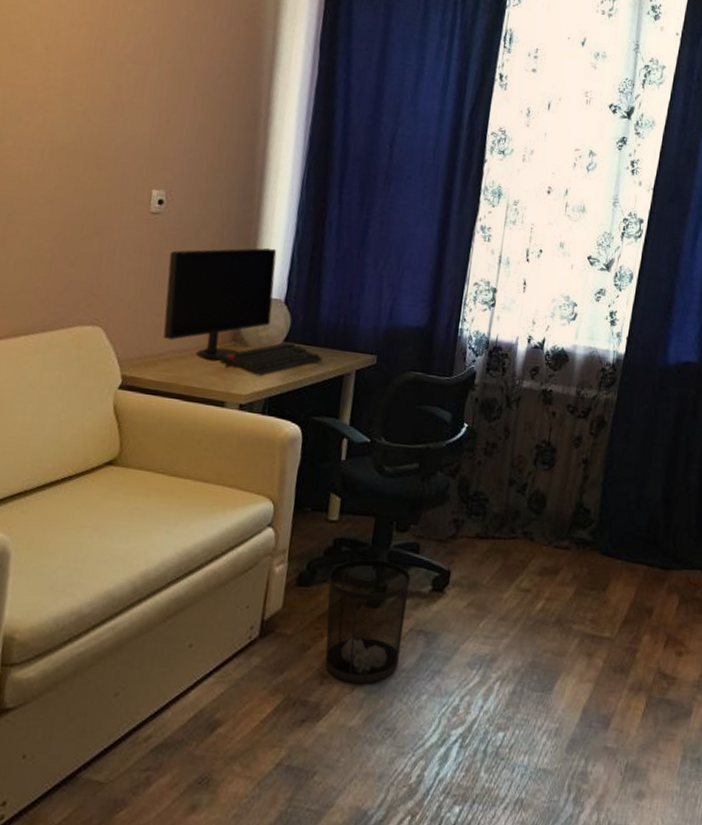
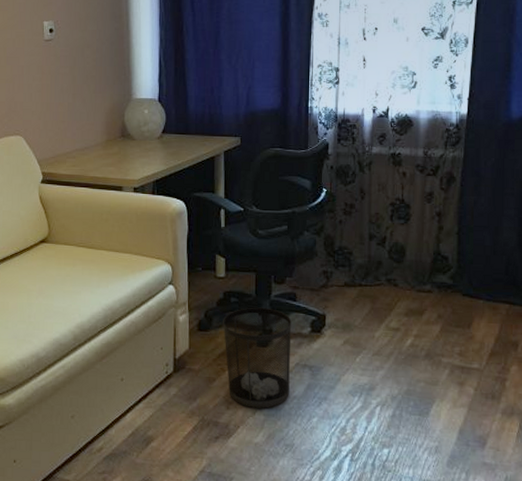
computer monitor: present [163,247,277,361] -> none [64,57,149,155]
computer keyboard: present [219,342,323,377] -> none [113,133,196,164]

